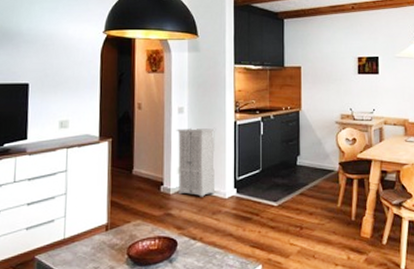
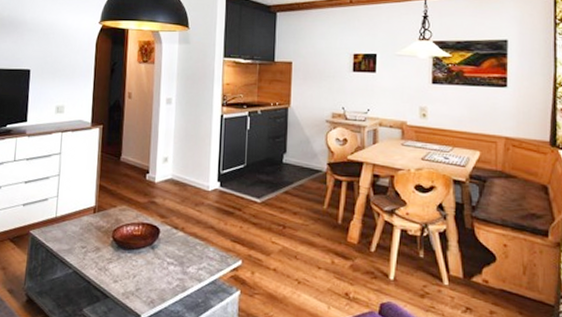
storage cabinet: present [176,127,216,197] -> none [163,118,203,188]

